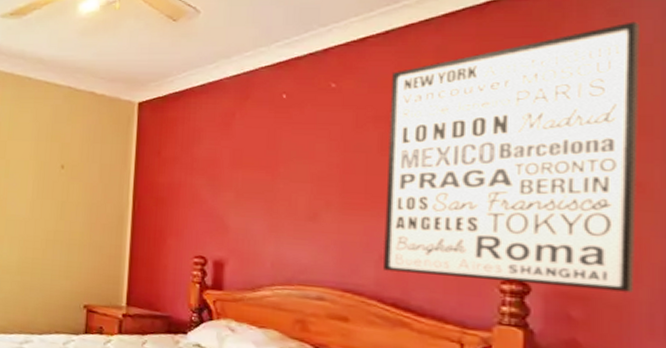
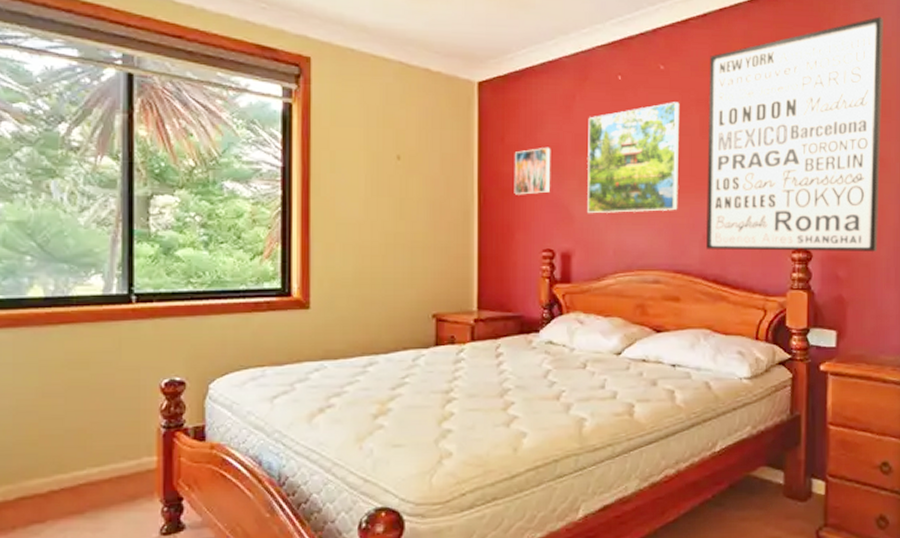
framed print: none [168,160,208,204] -> present [514,147,551,195]
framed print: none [244,119,354,228] -> present [588,102,680,214]

